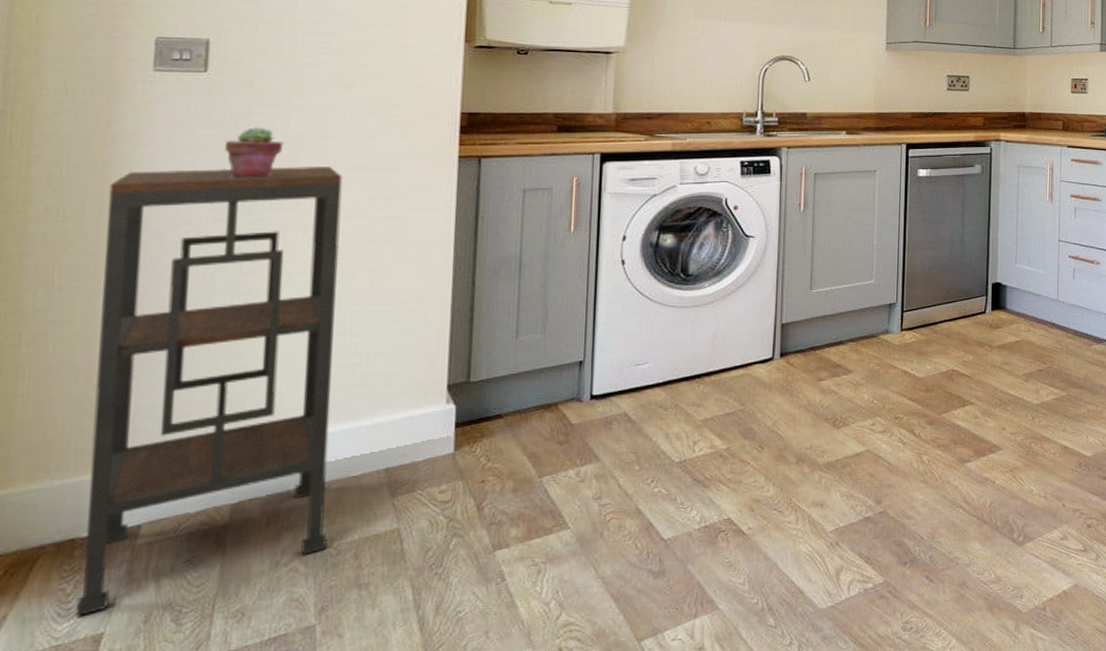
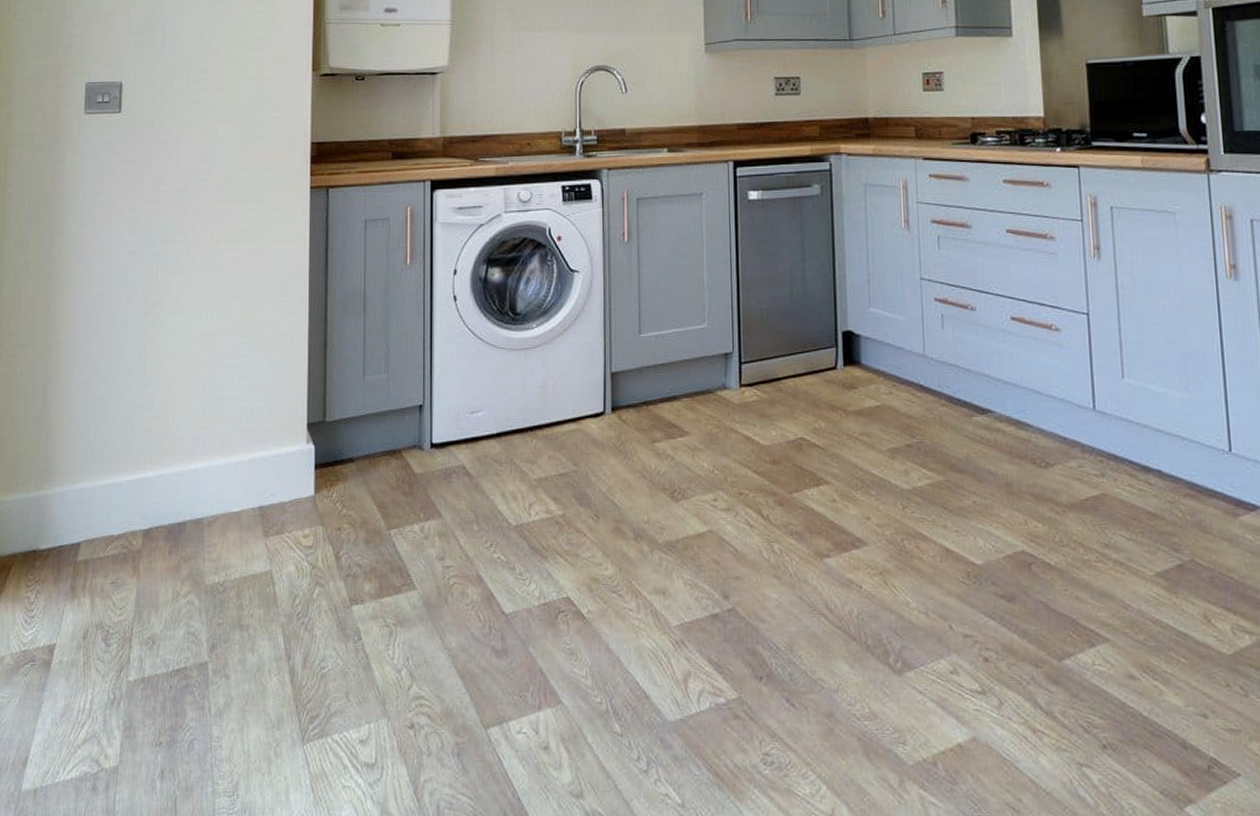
shelving unit: present [74,165,343,616] -> none [36,199,220,625]
potted succulent: present [224,127,284,178] -> none [133,163,176,212]

